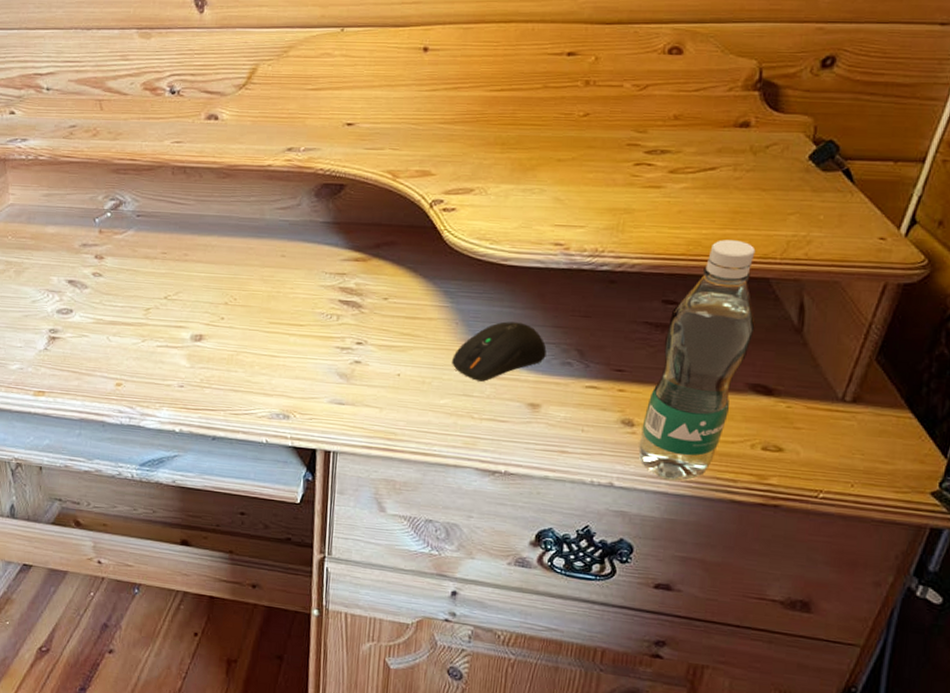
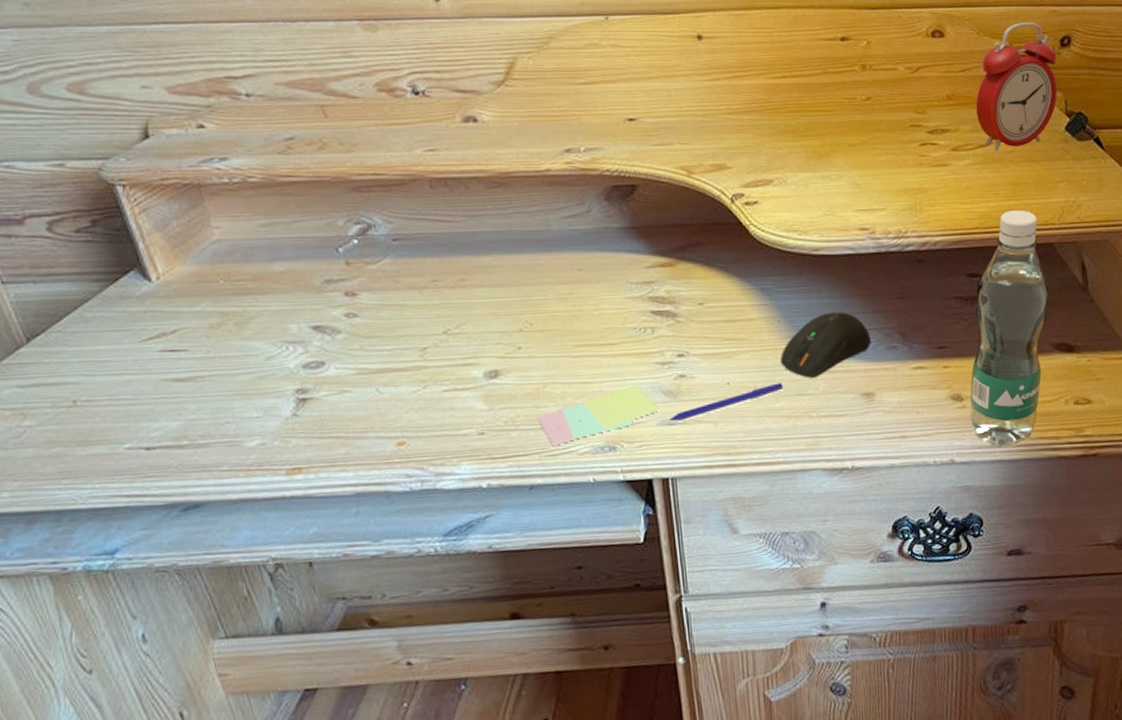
sticky notes: none [227,363,333,407] -> present [536,384,660,446]
pen: none [340,381,450,402] -> present [669,383,783,421]
alarm clock: none [704,40,814,176] -> present [976,22,1058,151]

